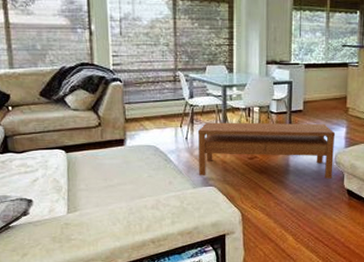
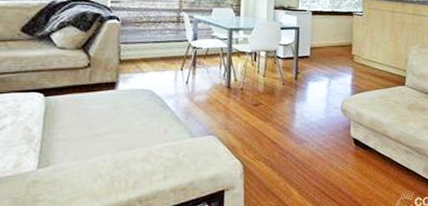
coffee table: present [197,122,336,179] -> none [199,66,342,127]

